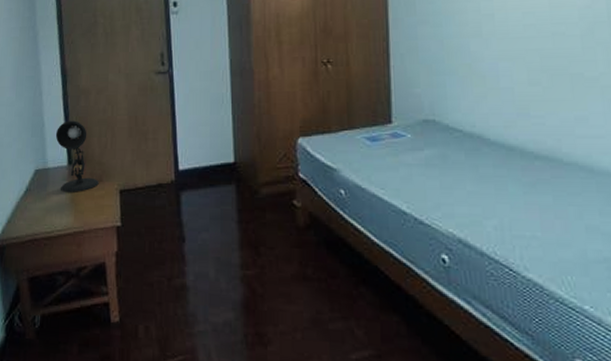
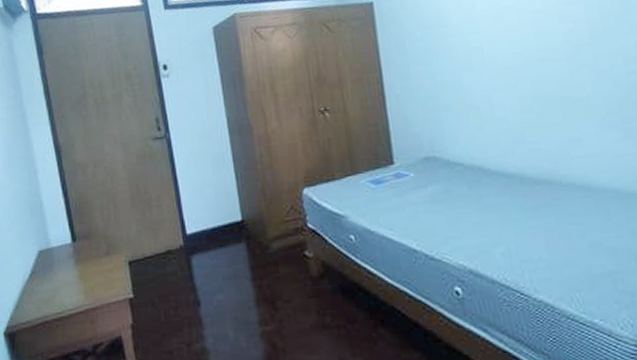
desk lamp: present [55,120,99,192] -> none [55,196,106,270]

